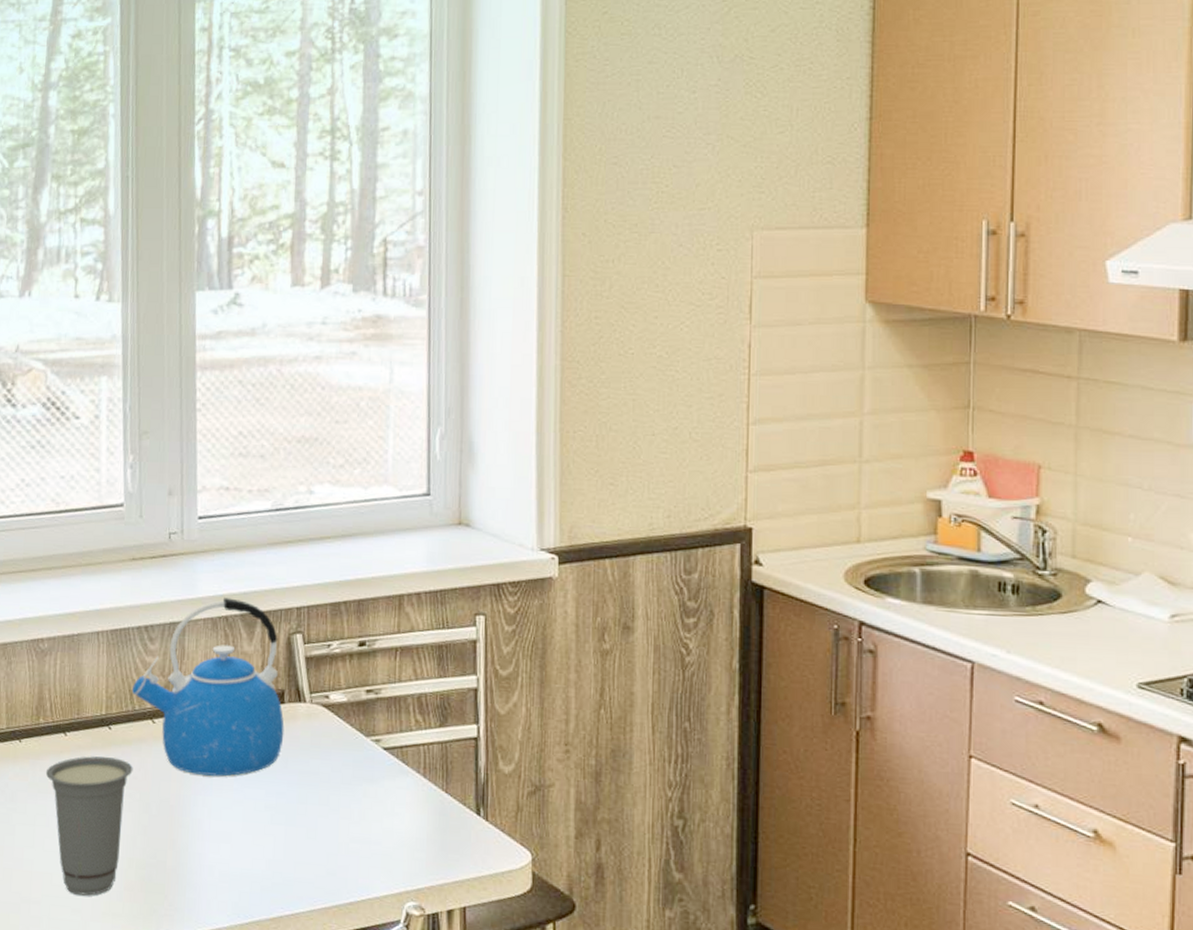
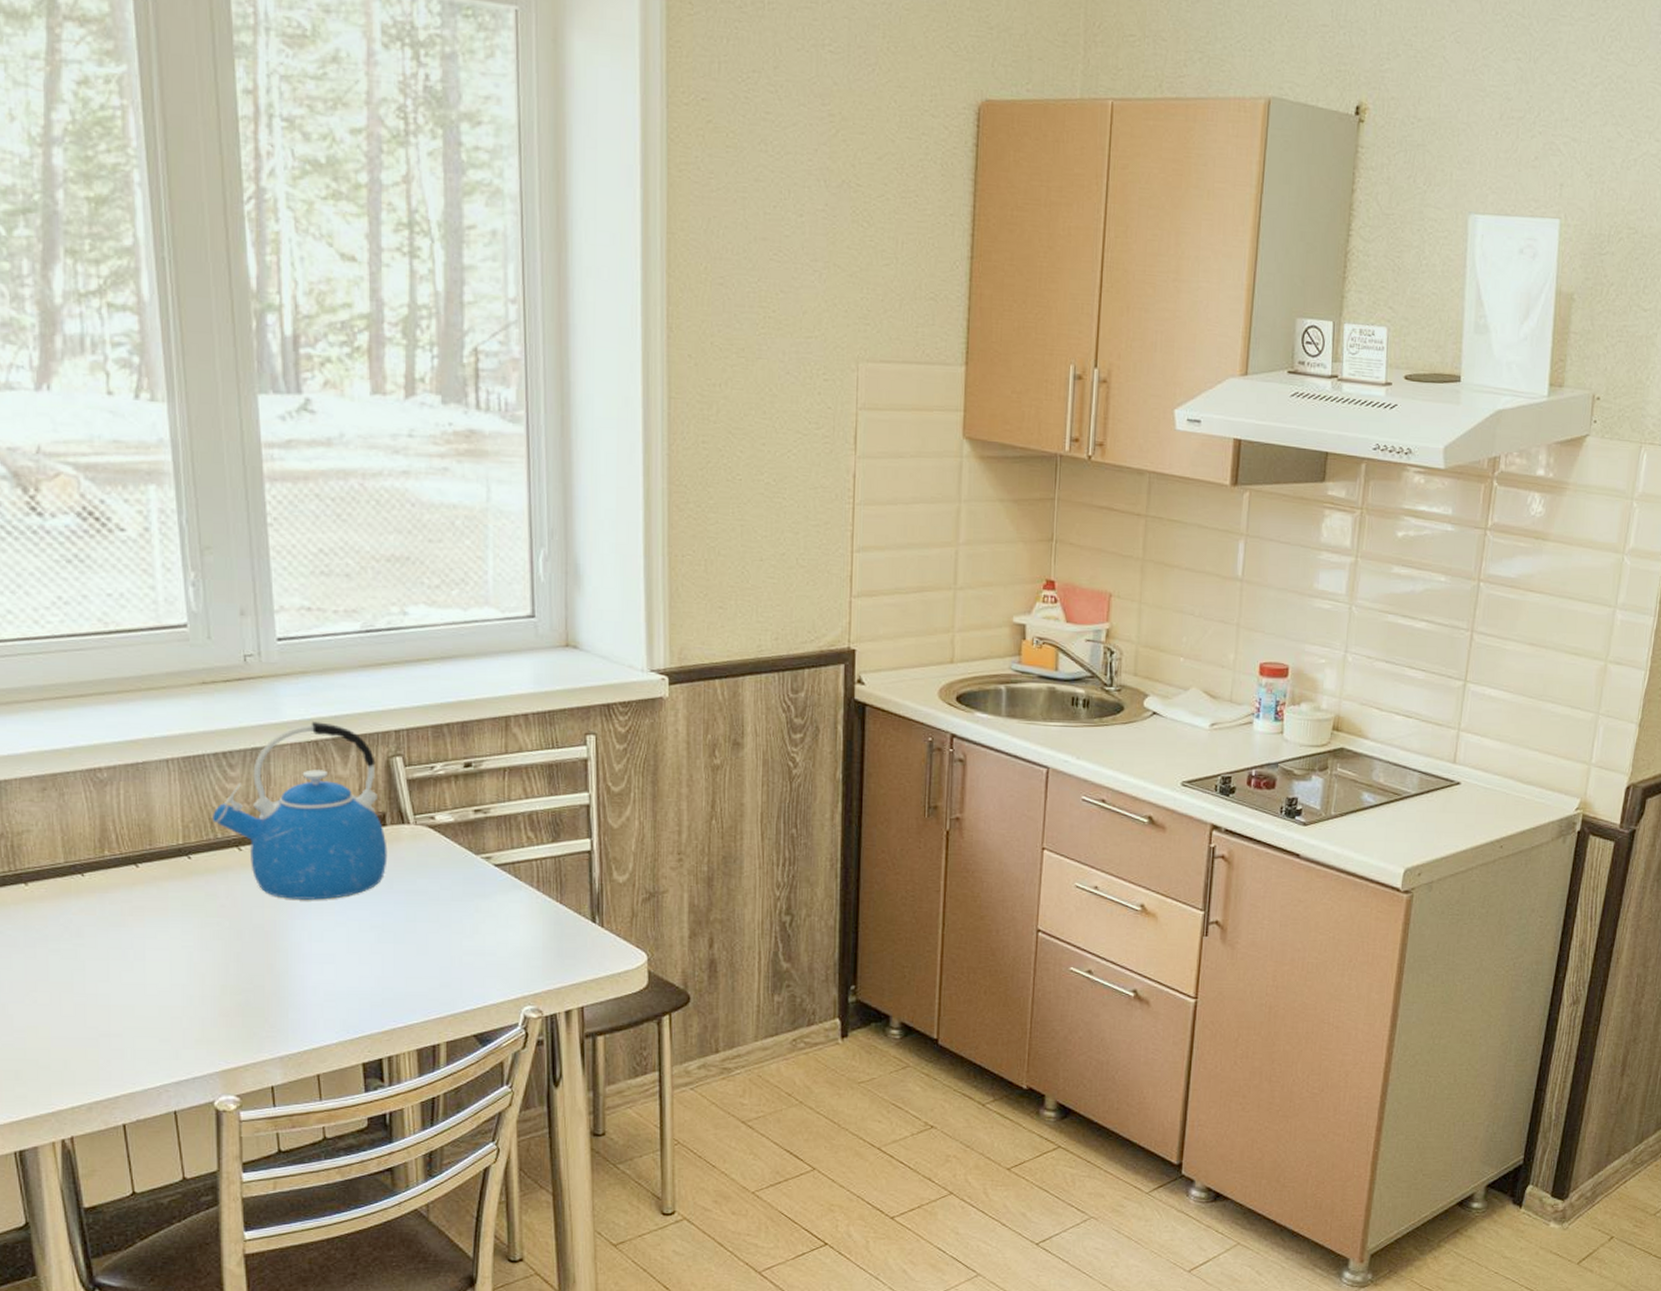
cup: present [45,756,133,896] -> none [116,887,220,1025]

